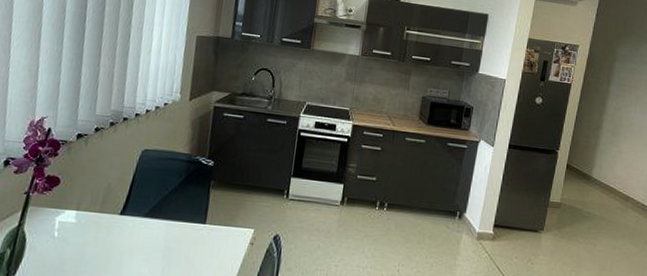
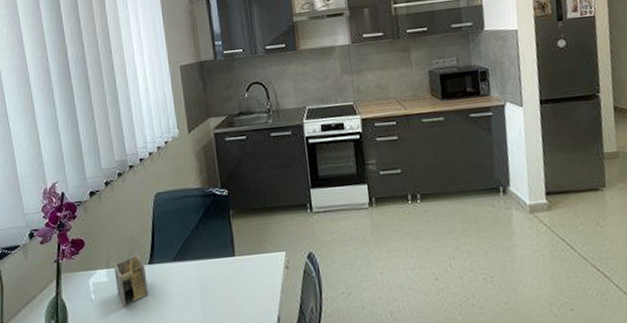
napkin holder: none [81,202,116,252] -> present [114,254,148,309]

